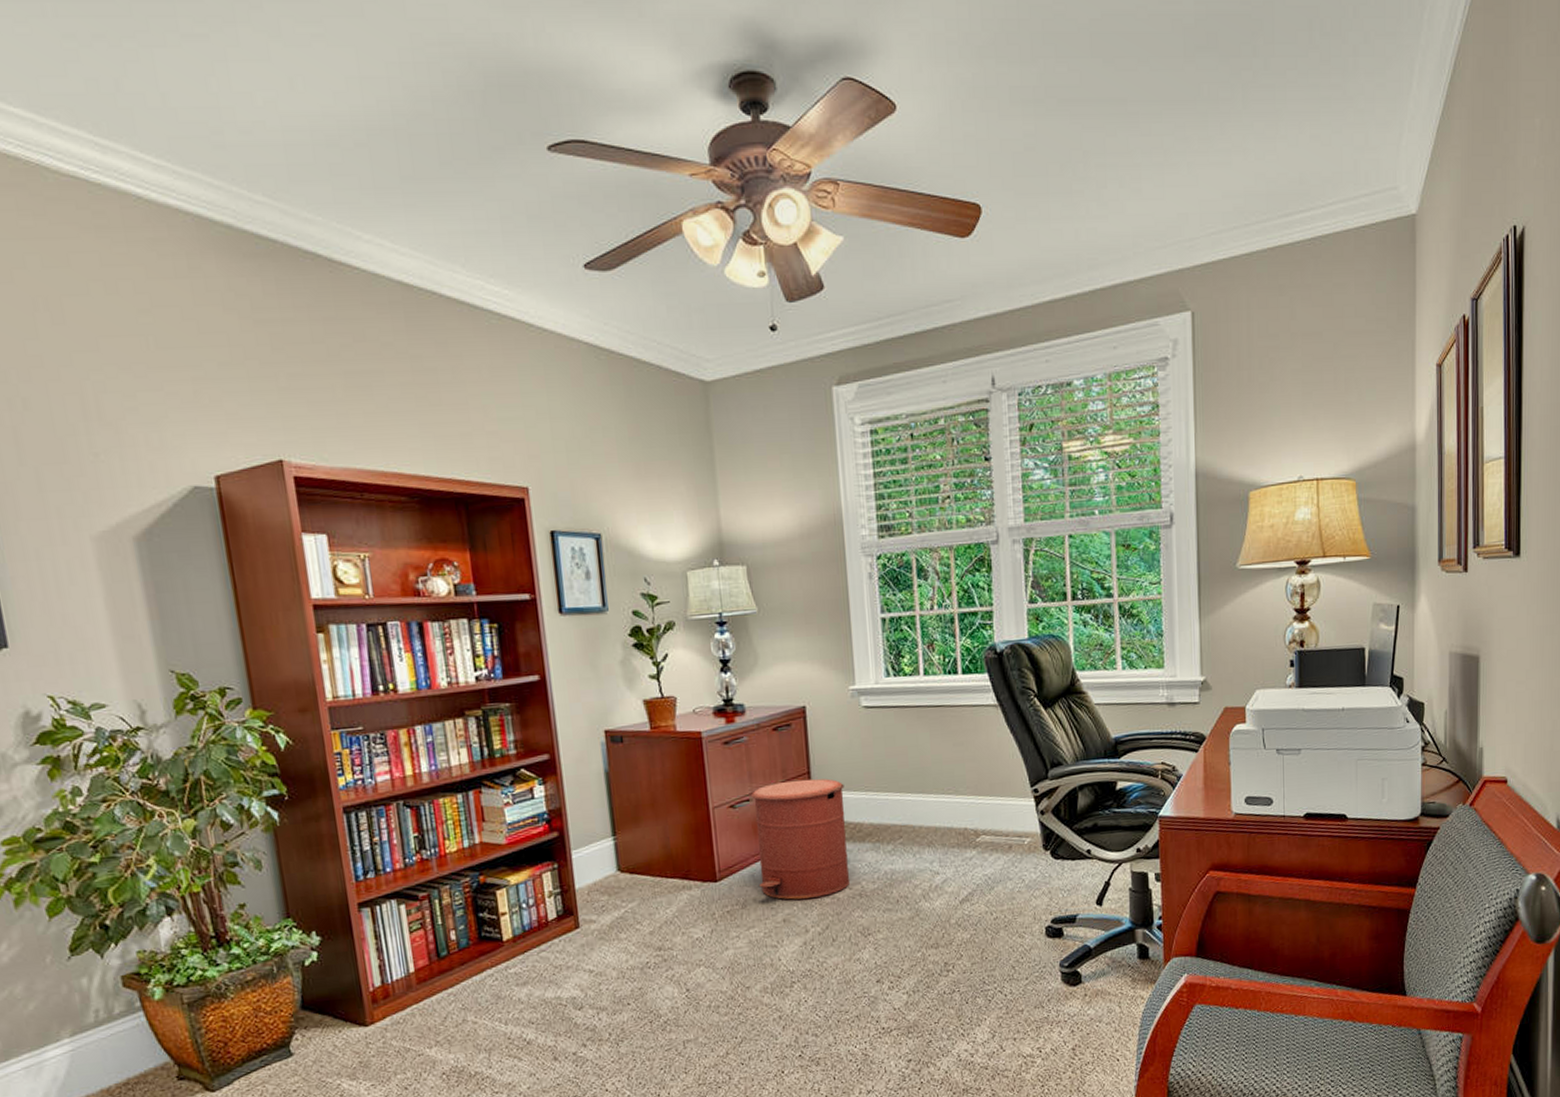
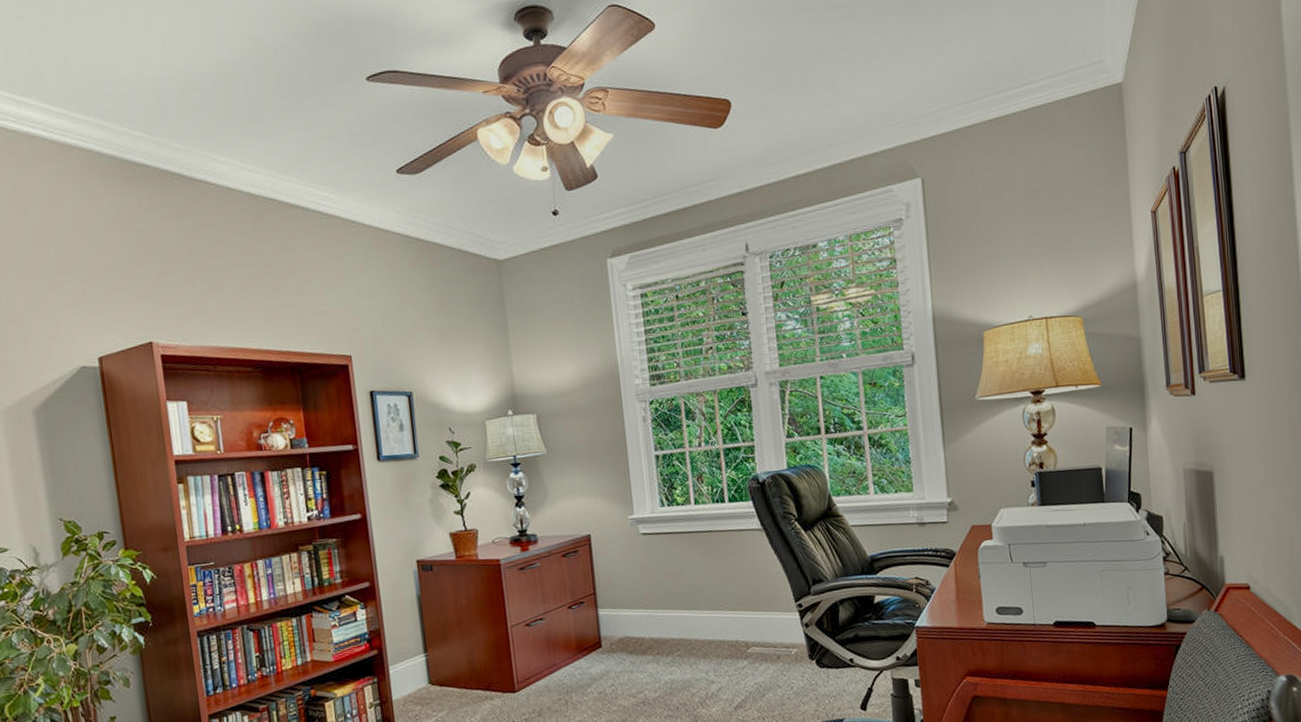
trash can: present [750,778,851,900] -> none [543,598,634,708]

